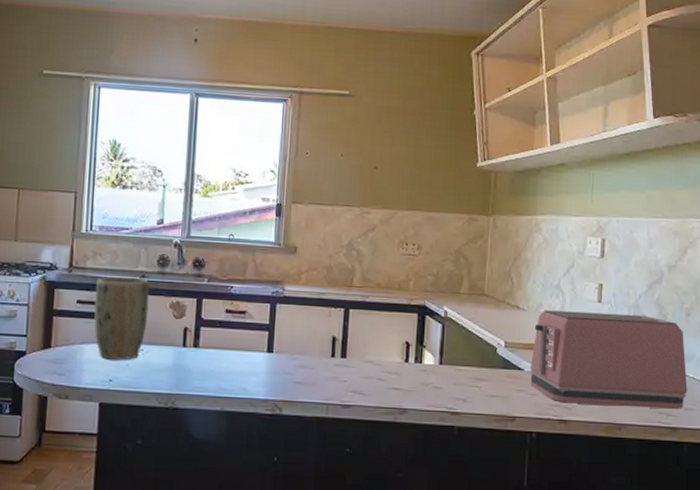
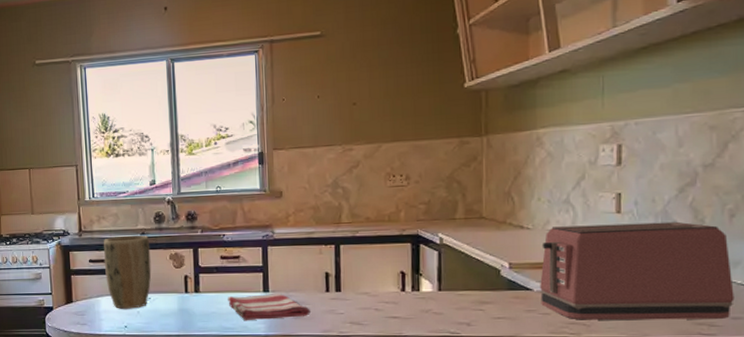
dish towel: none [229,354,314,383] -> present [228,294,310,321]

